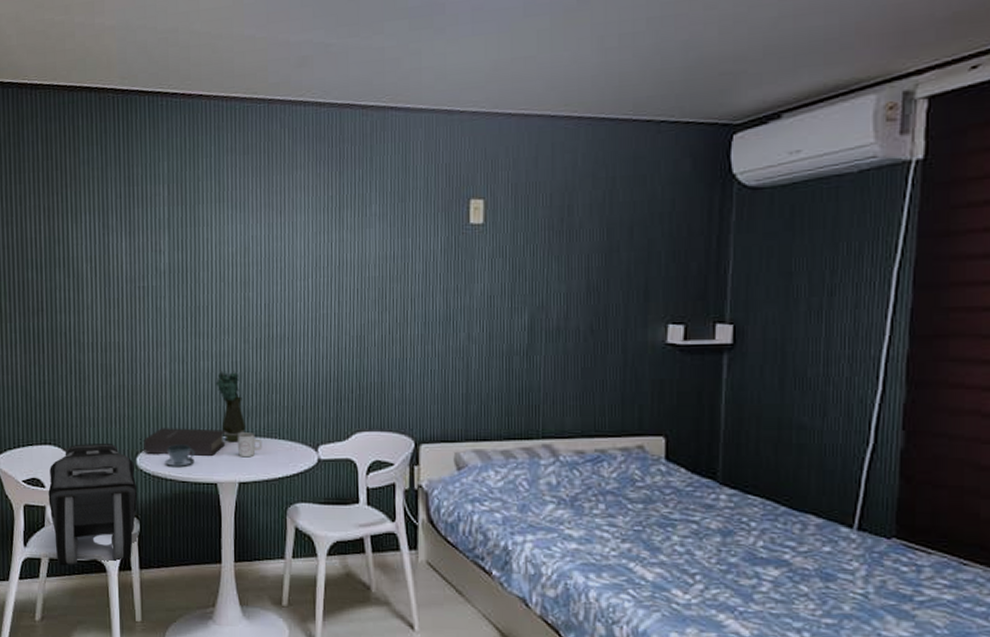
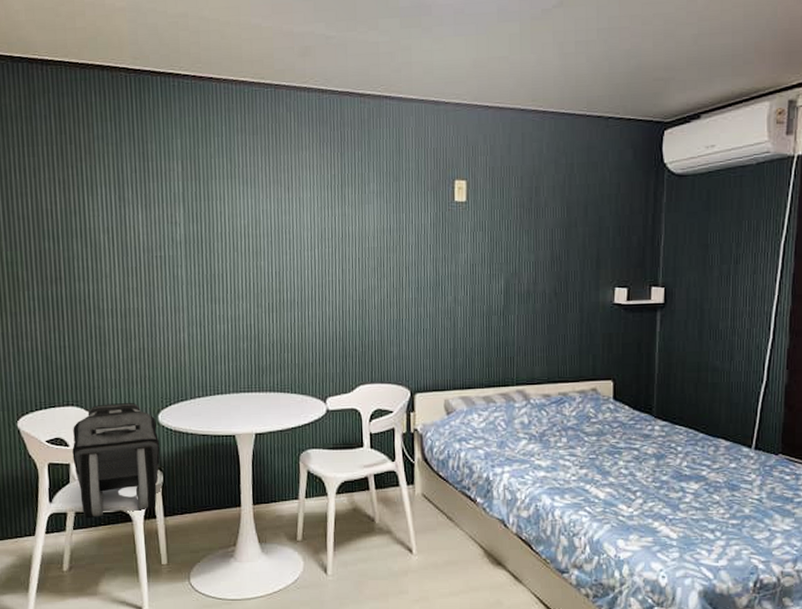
book: present [143,428,226,456] -> none [164,386,243,411]
teacup: present [165,444,195,466] -> none [185,401,214,421]
vase: present [215,370,246,442] -> none [231,332,261,398]
mug: present [238,432,263,458] -> none [253,388,276,411]

